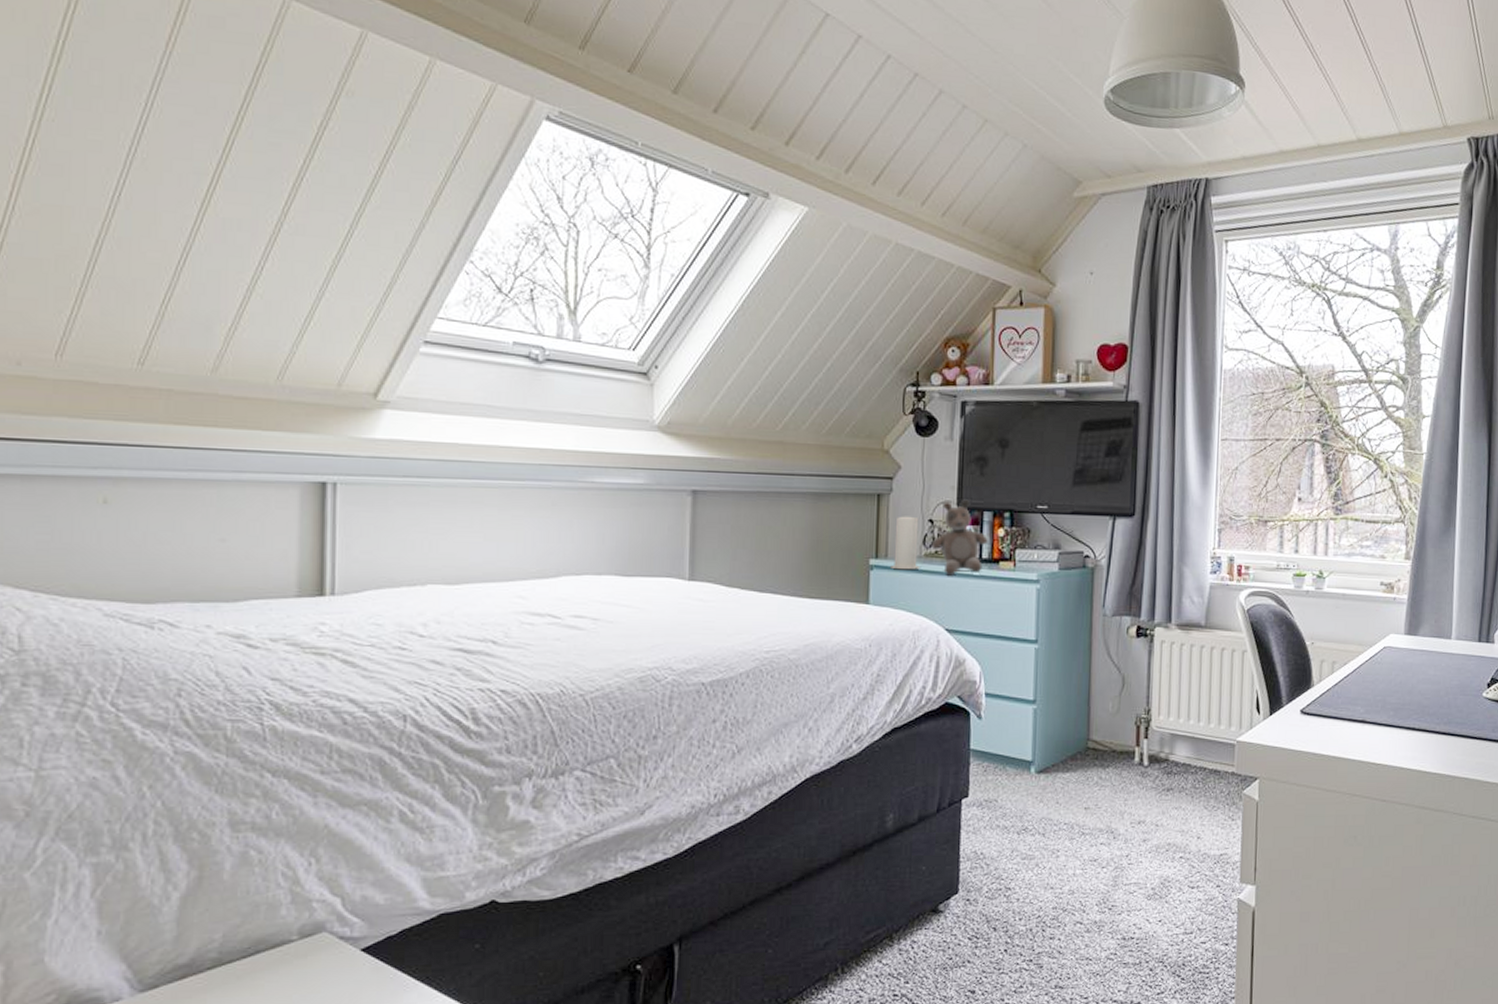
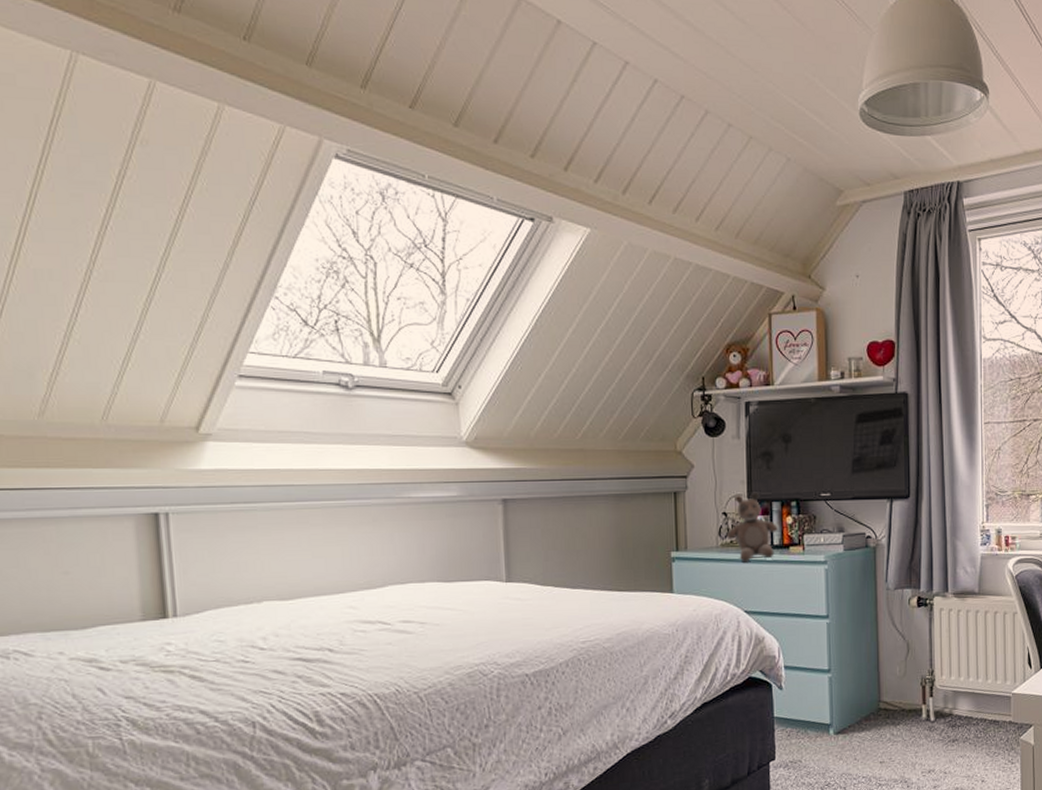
candle: present [890,516,920,570] -> none [691,510,718,560]

